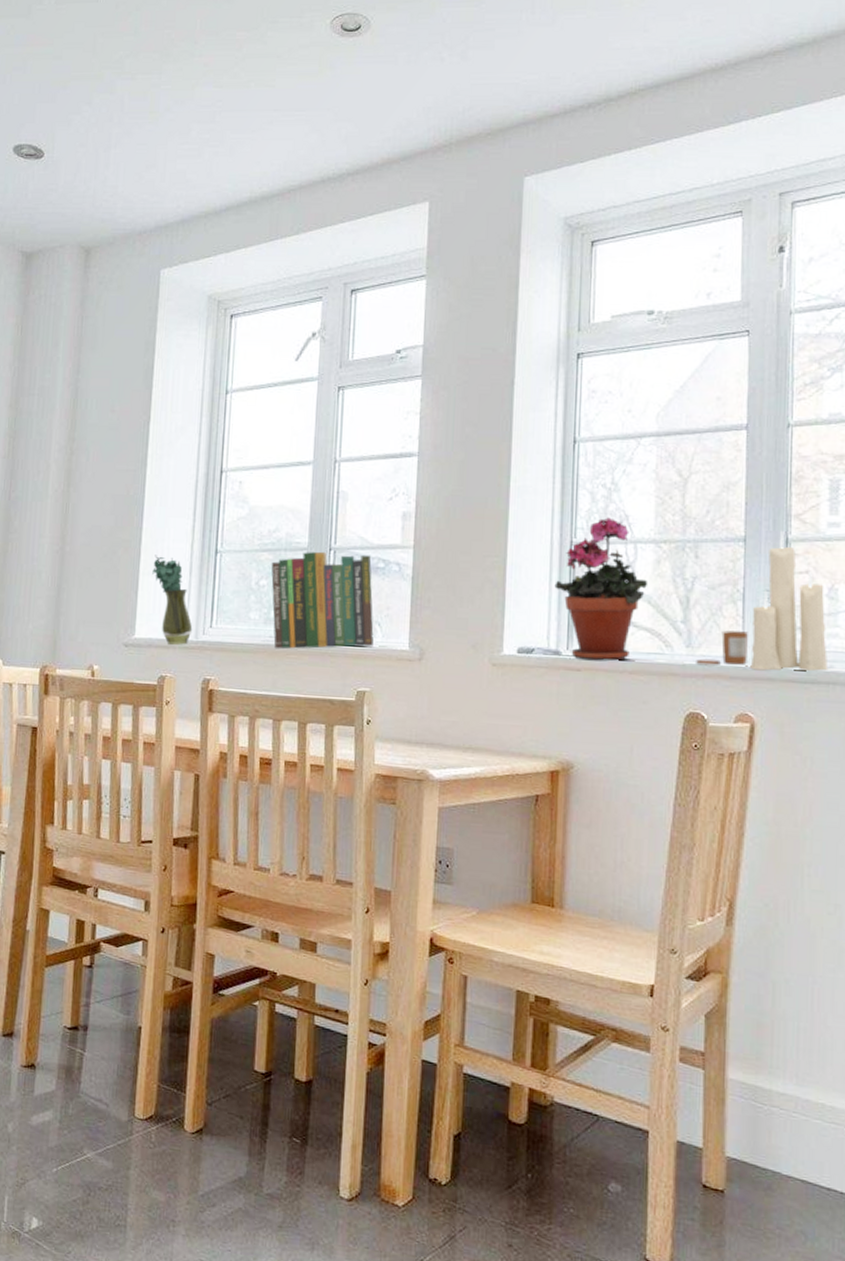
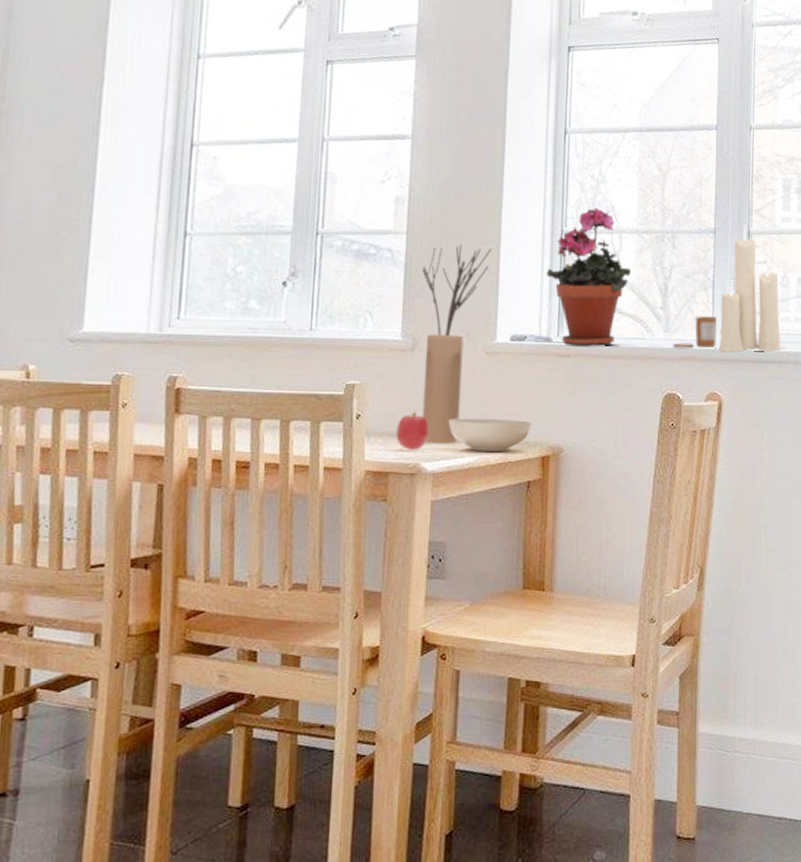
vase: present [152,554,193,646] -> none [106,236,156,340]
books: present [271,551,374,650] -> none [249,236,364,342]
fruit: none [404,720,437,758] -> present [395,412,430,451]
vase: none [428,556,499,754] -> present [422,243,492,445]
bowl: none [455,728,541,763] -> present [448,418,533,451]

